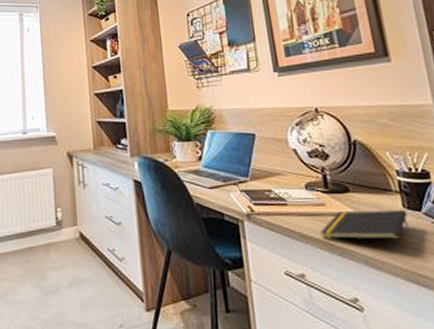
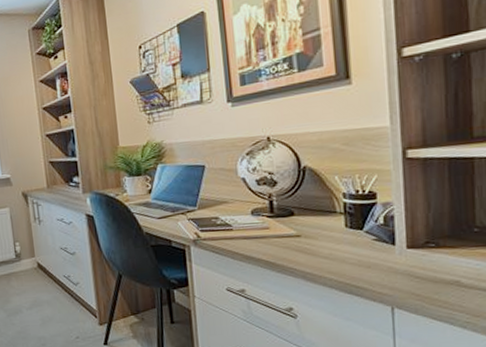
notepad: present [320,209,409,240] -> none [262,229,349,258]

